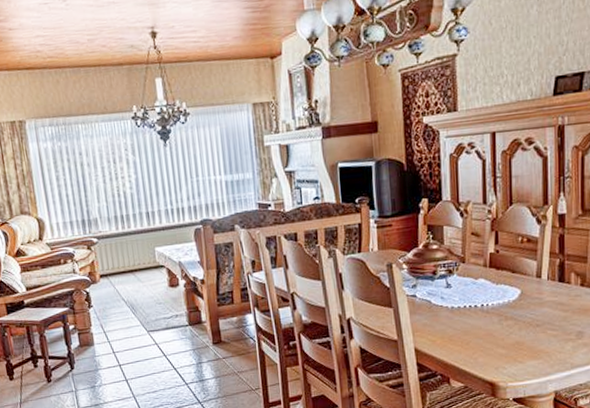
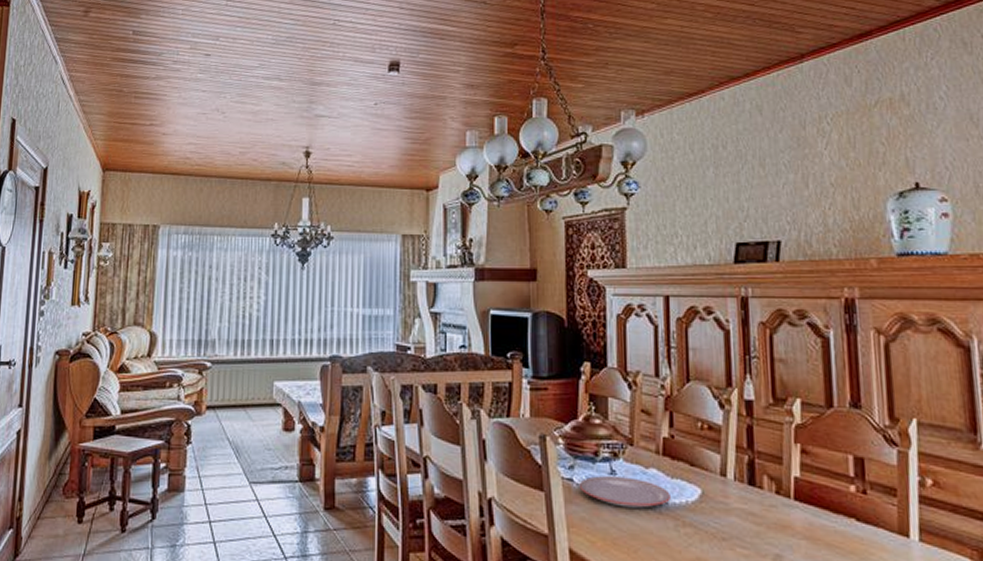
plate: none [421,288,496,312] -> present [578,476,671,508]

